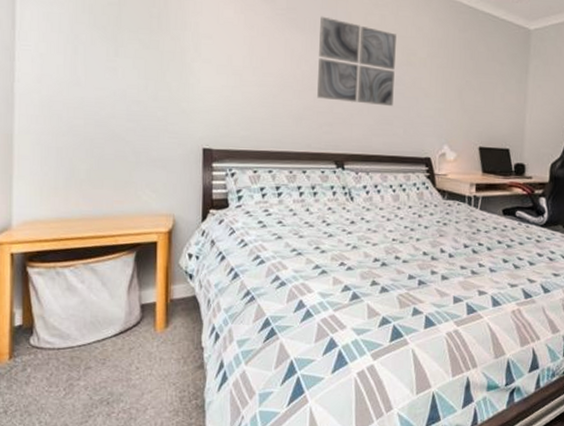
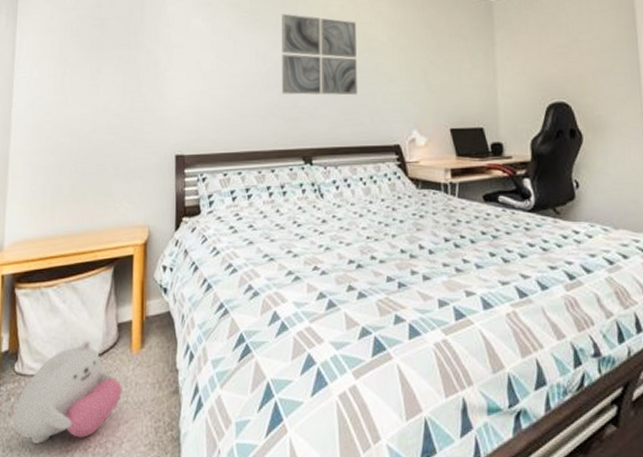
plush toy: none [30,318,146,409] -> present [13,340,122,444]

